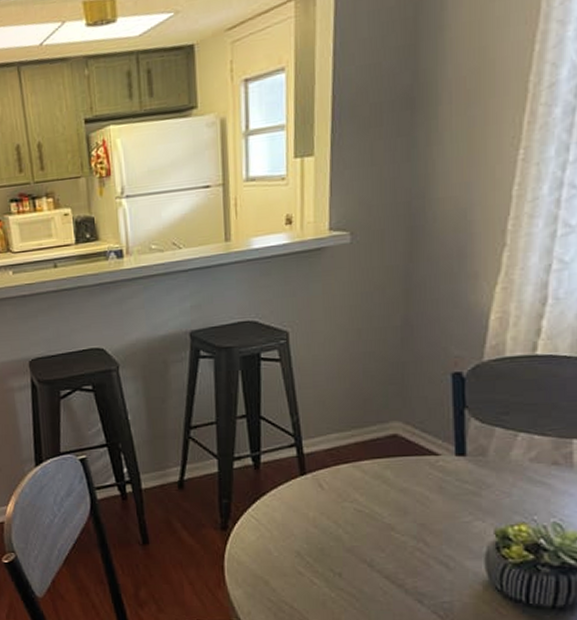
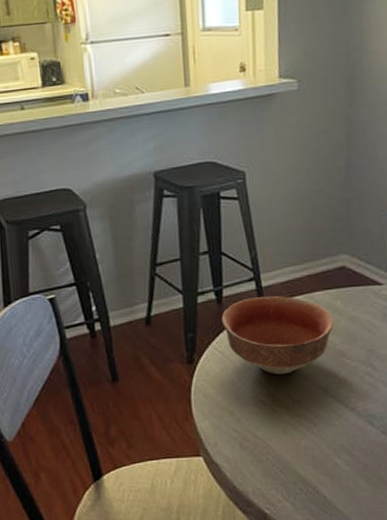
bowl: none [258,464,383,546] -> present [221,296,334,375]

